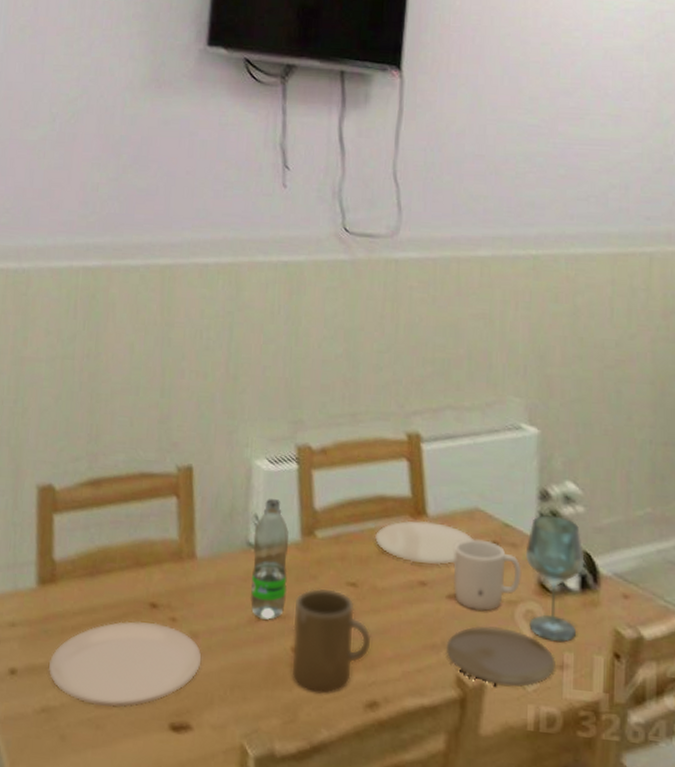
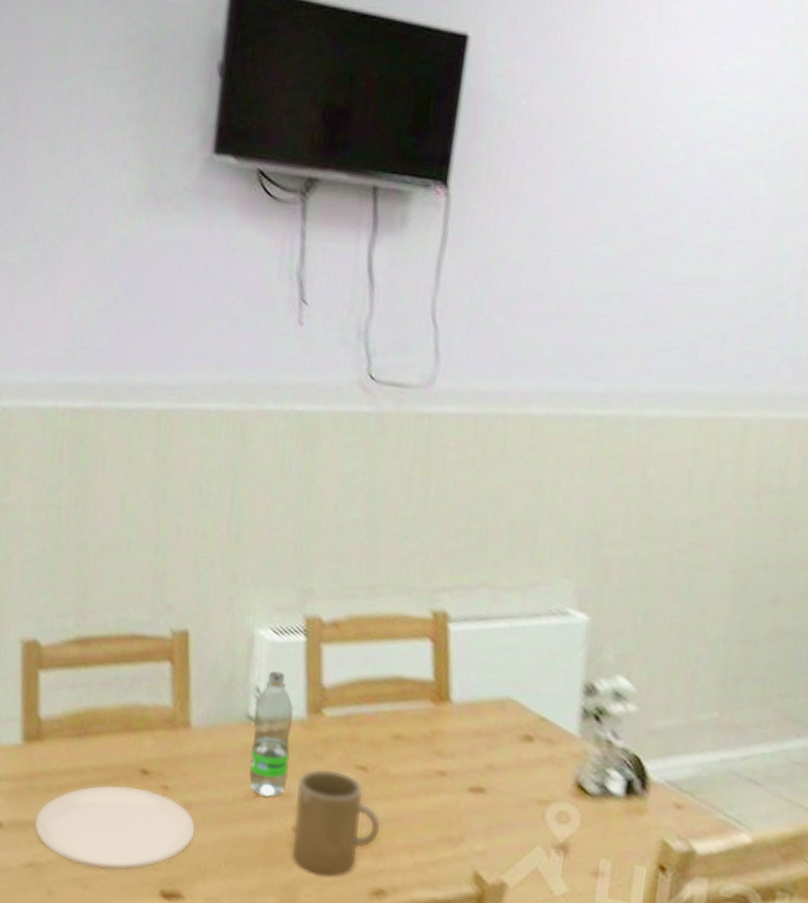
plate: present [375,520,475,566] -> none [390,705,504,757]
plate: present [446,626,555,687] -> none [464,823,589,890]
mug: present [453,539,522,612] -> none [476,730,557,809]
wine glass: present [525,515,585,642] -> none [562,712,633,849]

